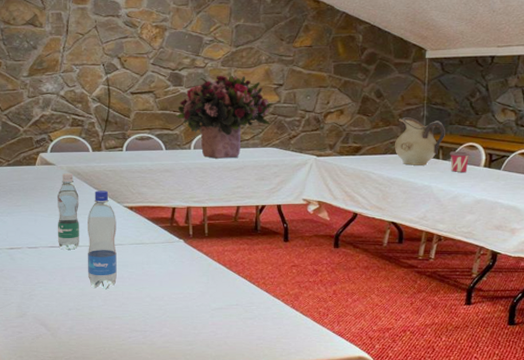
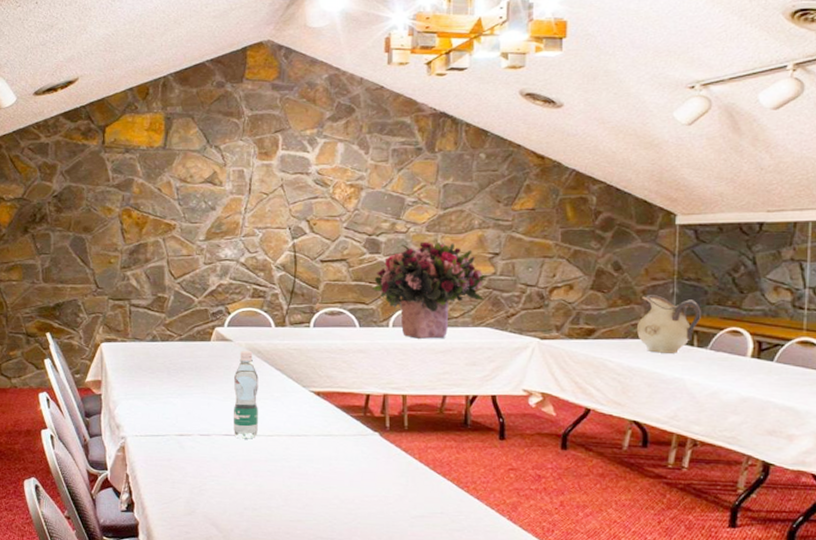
bottle: present [88,190,117,289] -> none [267,372,301,487]
cup: present [449,151,470,172] -> none [706,337,733,363]

